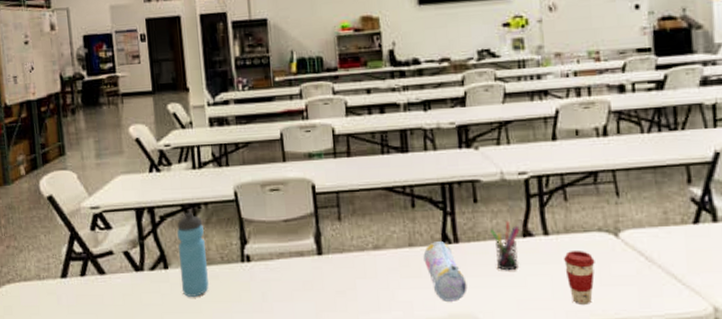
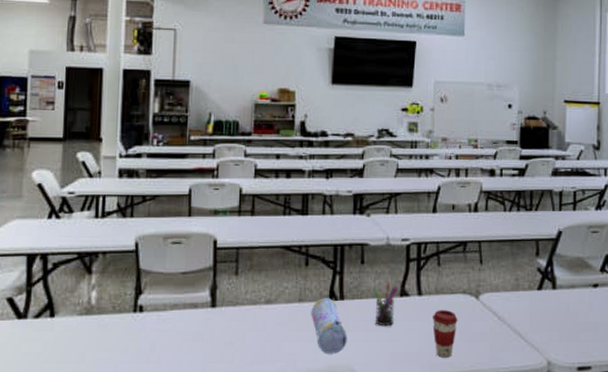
water bottle: present [177,212,209,297] -> none [67,260,98,346]

